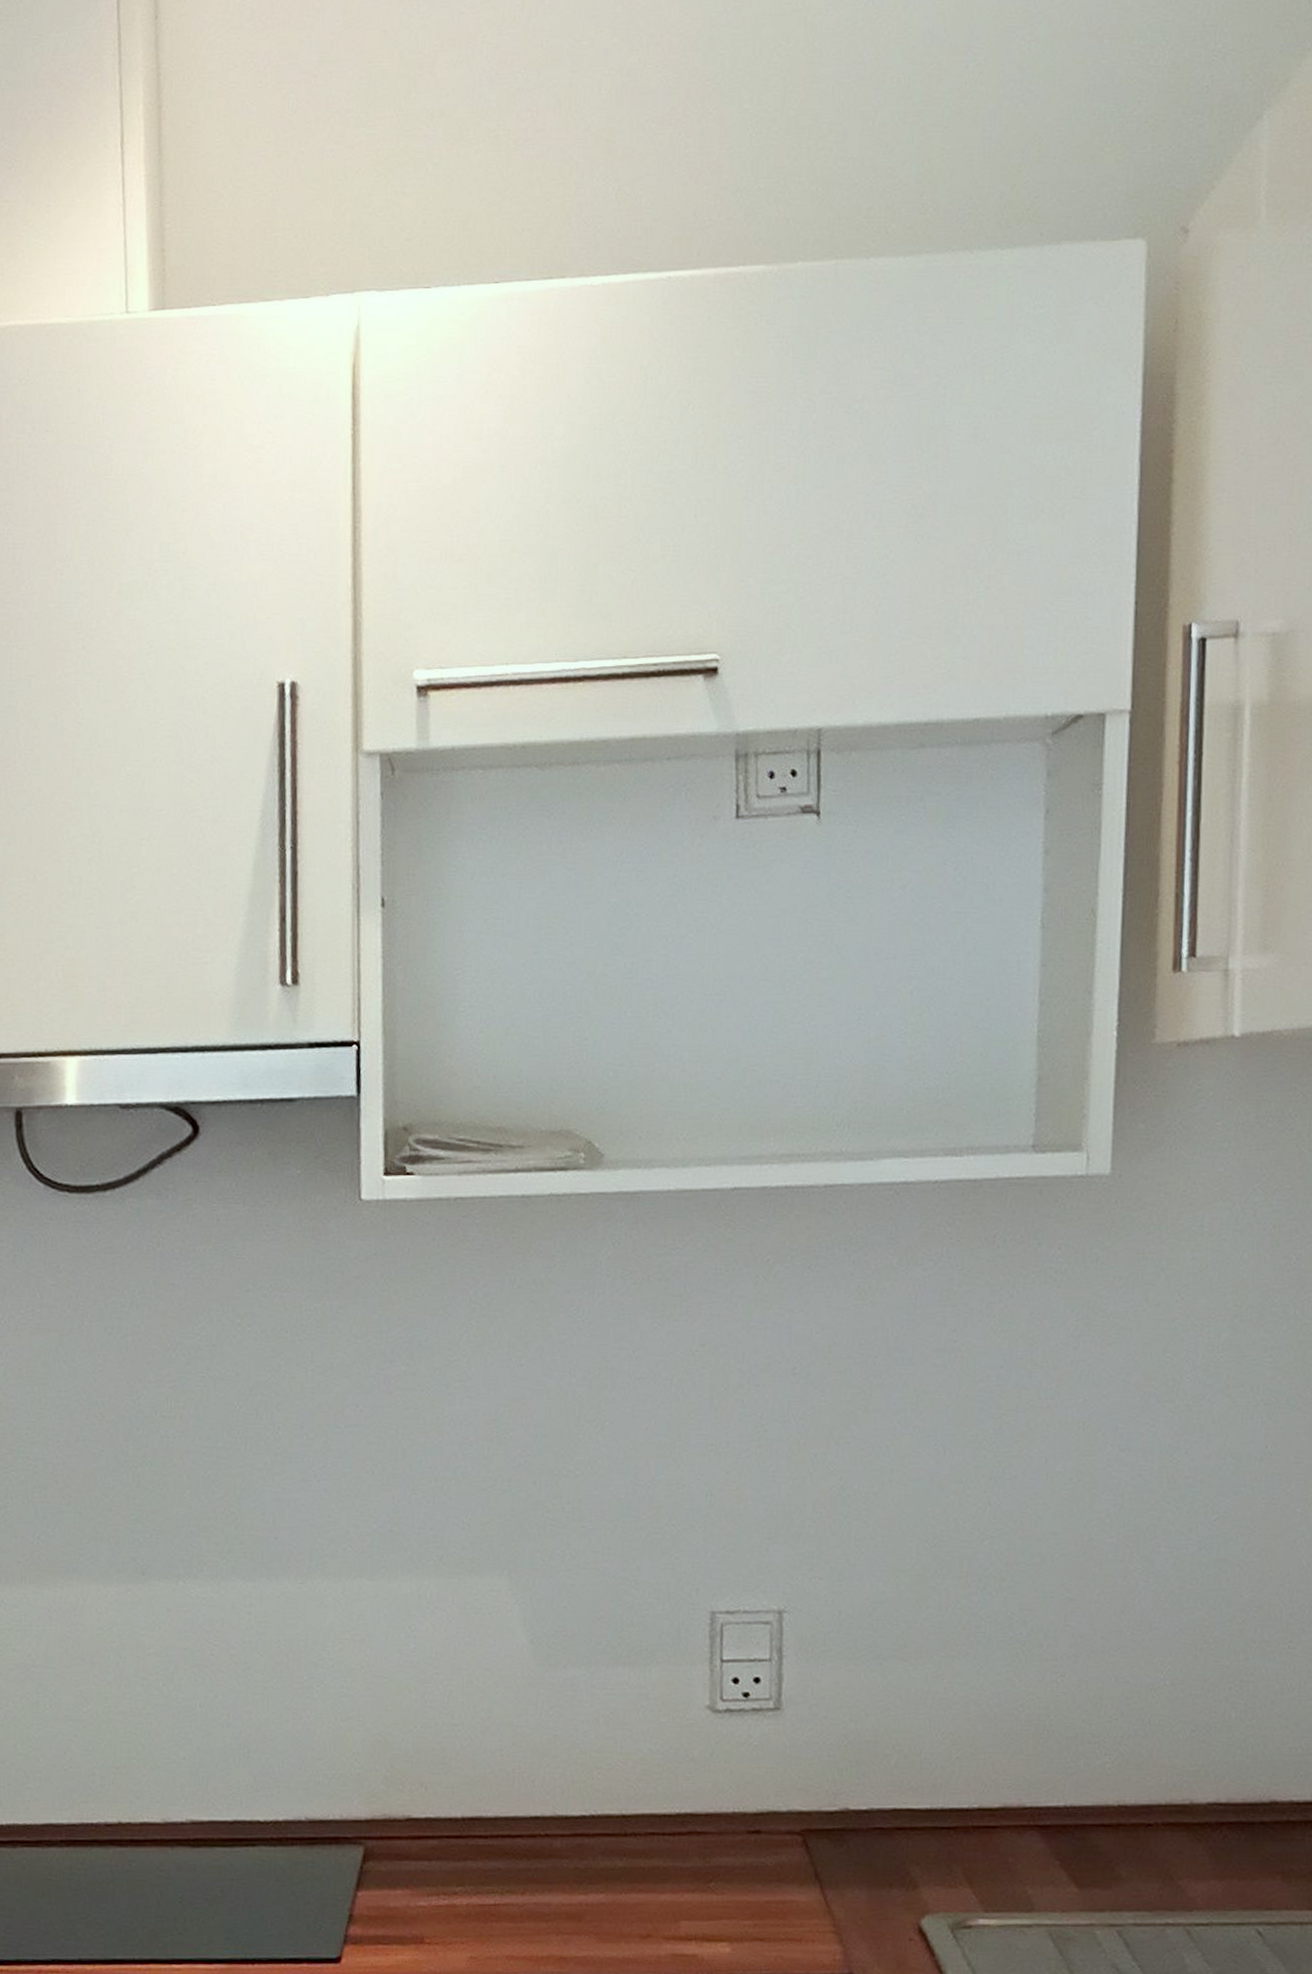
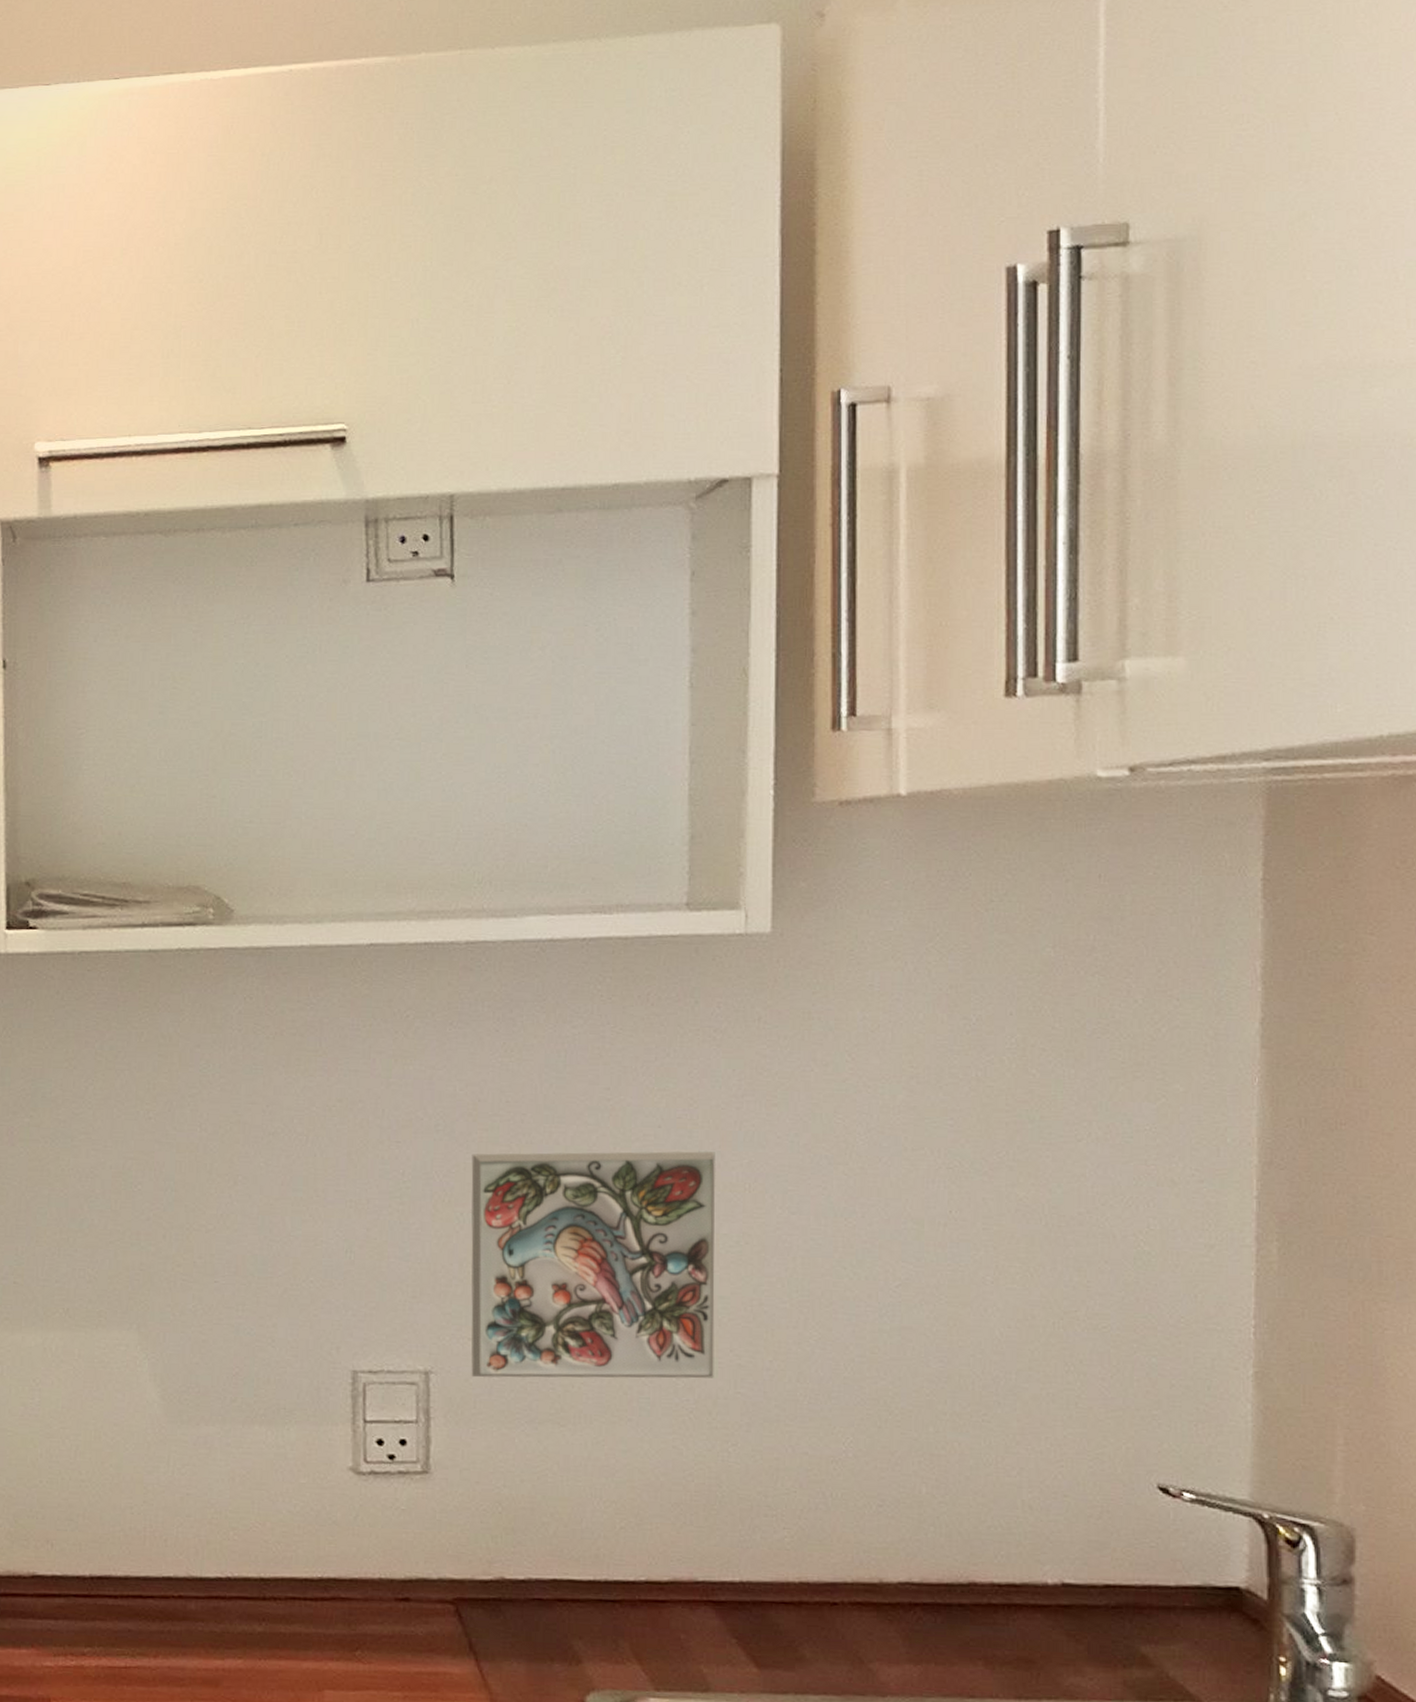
decorative tile: none [821,1391,1053,1616] -> present [471,1151,715,1379]

